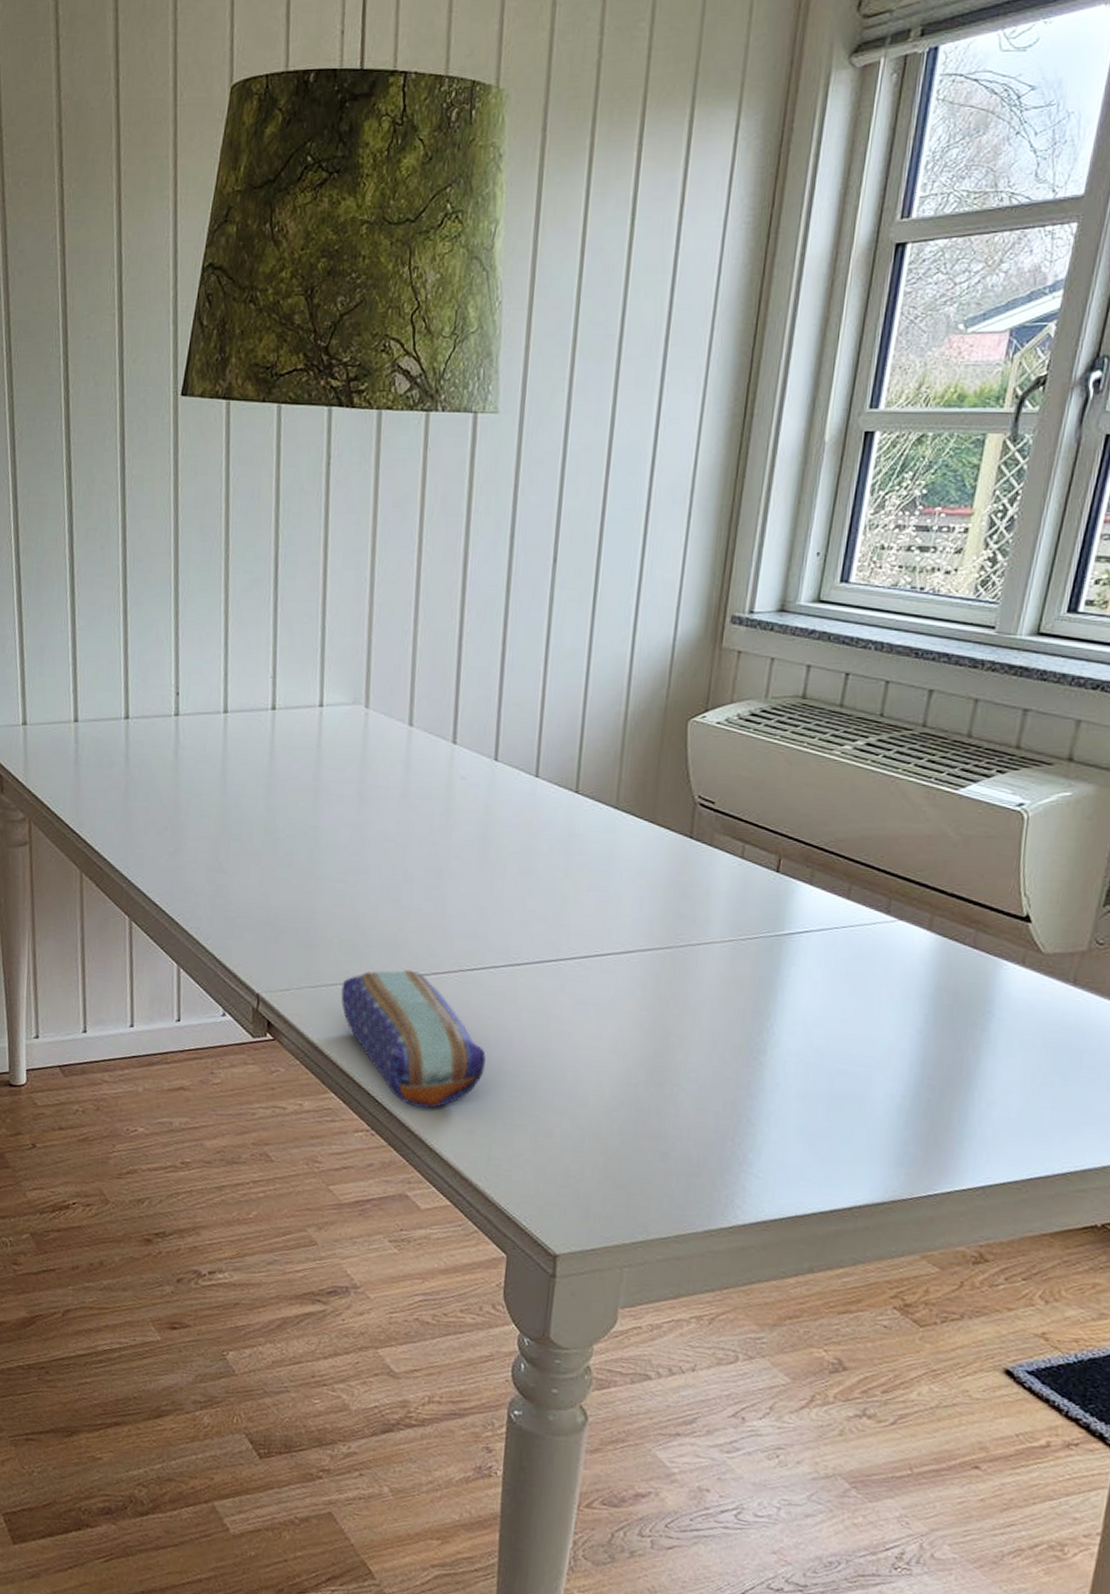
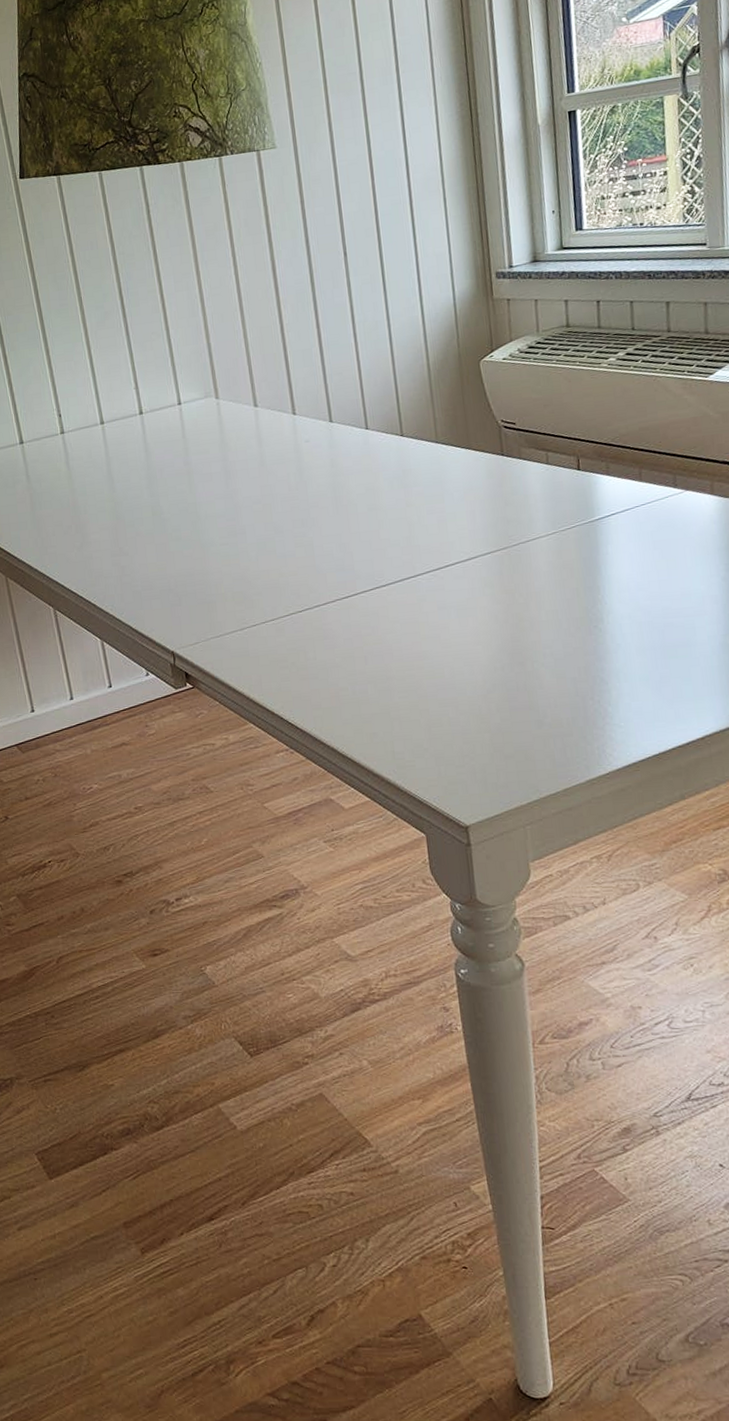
pencil case: present [341,969,486,1109] -> none [241,607,375,723]

